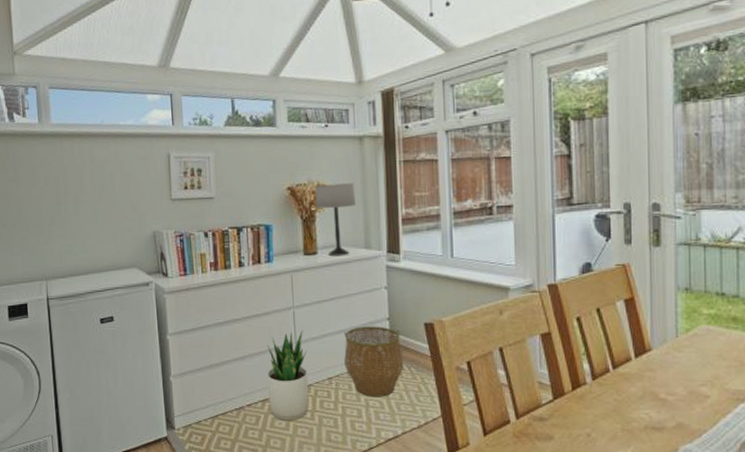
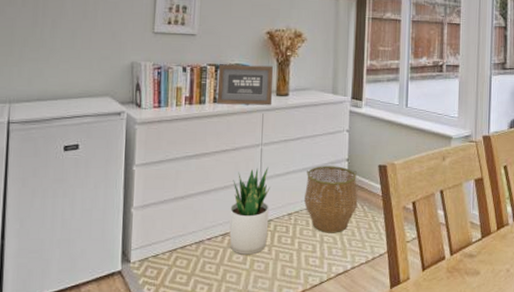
picture frame: none [240,224,299,268] -> present [217,64,273,105]
table lamp: present [315,183,357,257] -> none [291,31,328,99]

